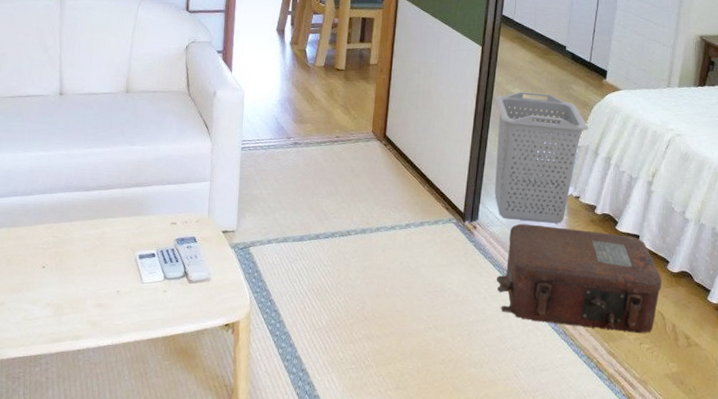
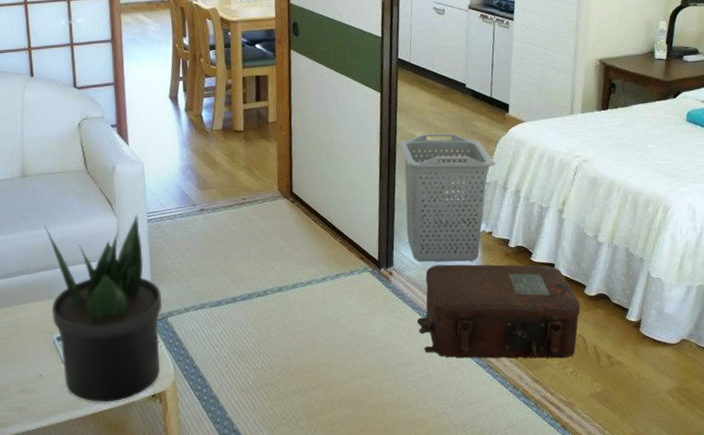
planter: none [137,141,246,327] -> present [44,215,162,403]

